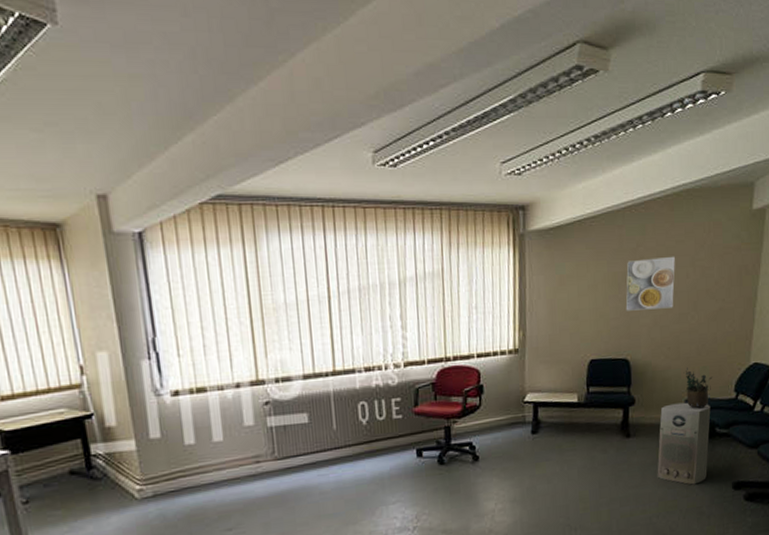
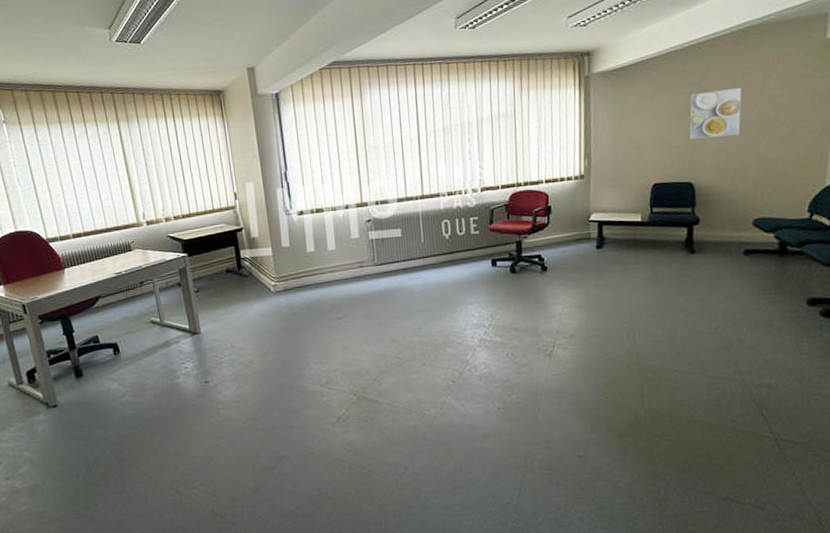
air purifier: present [657,402,711,485] -> none [723,222,782,299]
potted plant: present [683,368,713,409] -> none [751,190,784,228]

